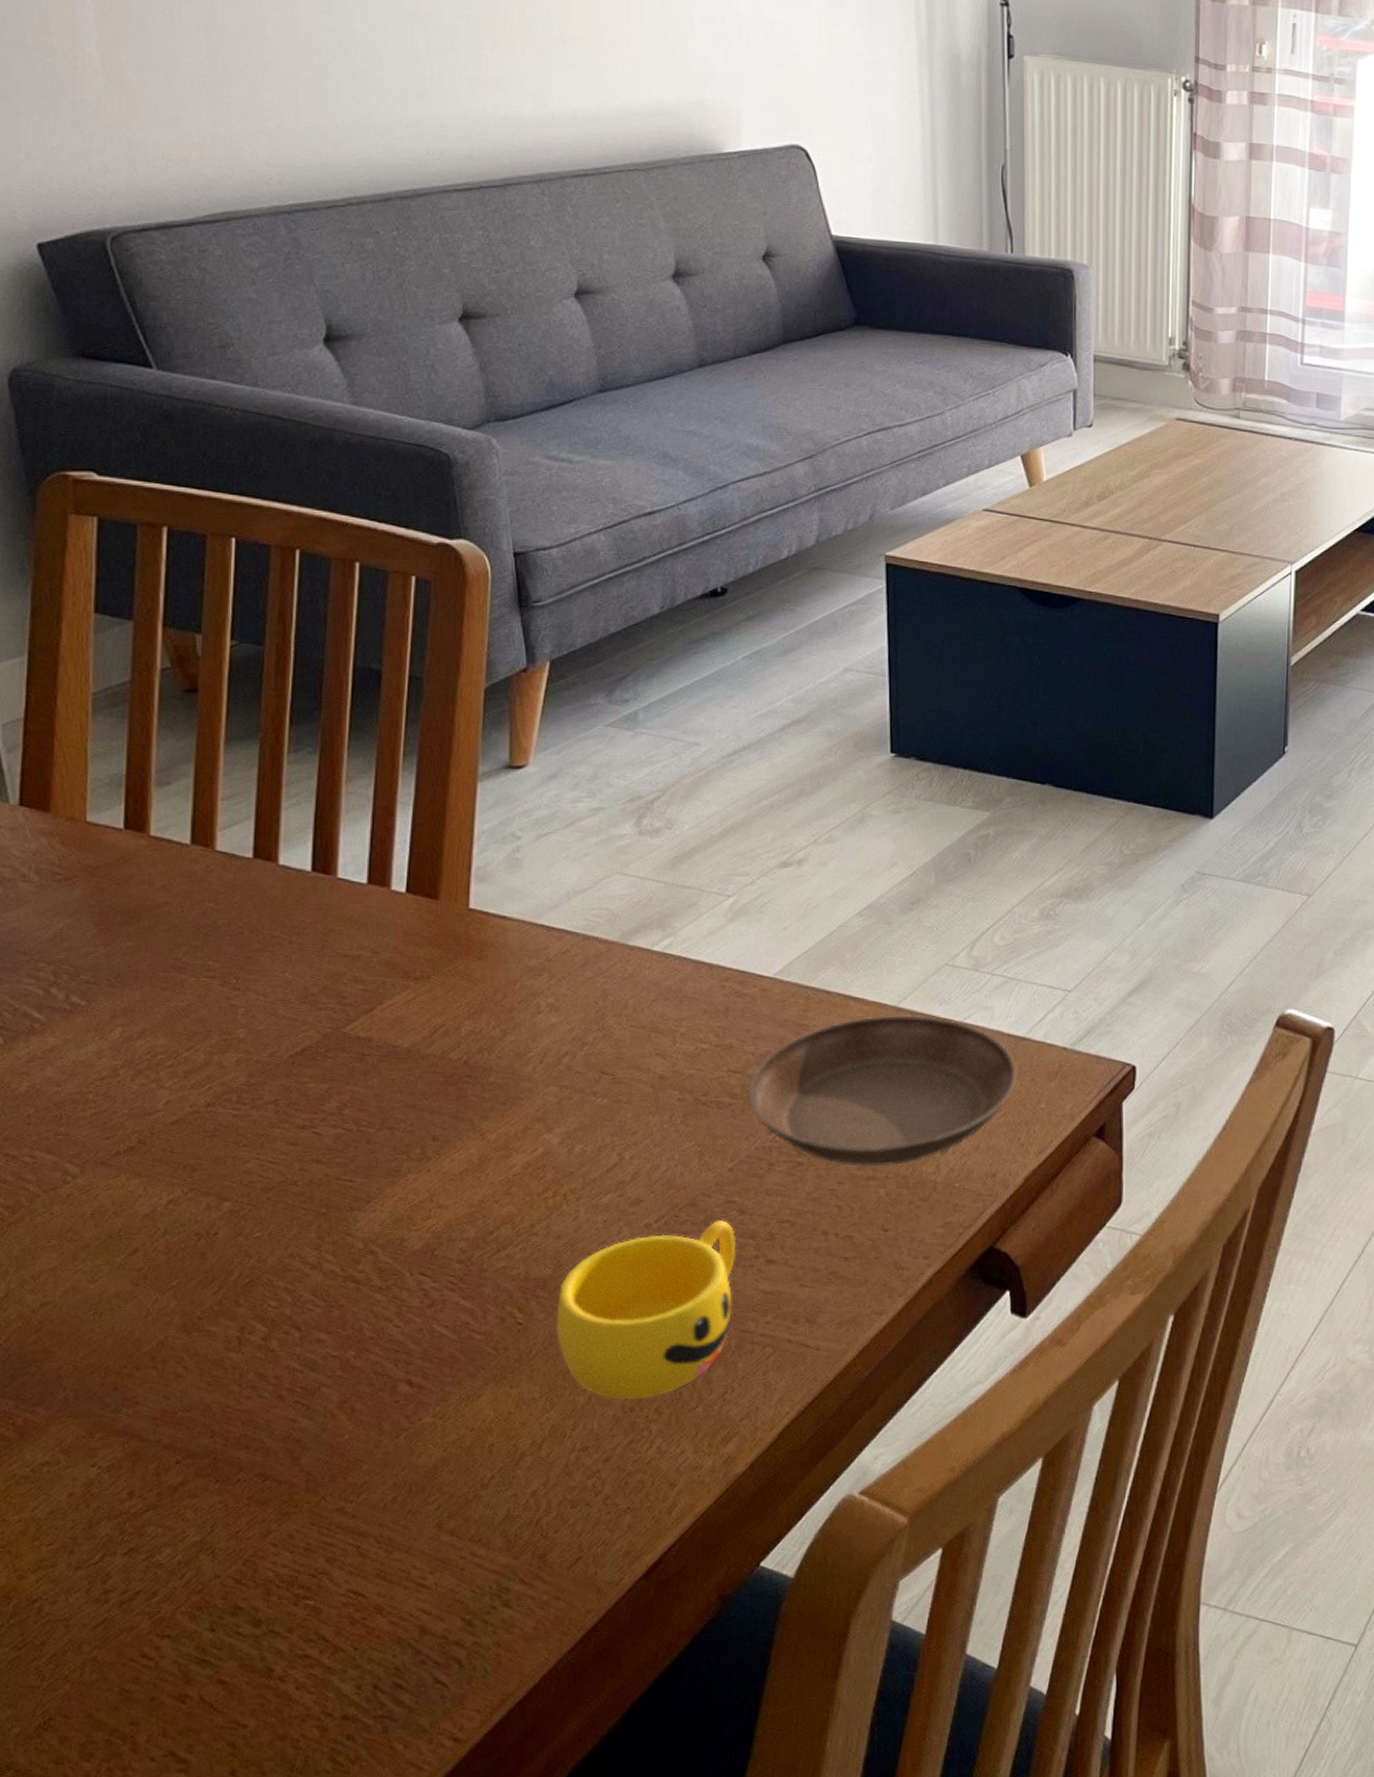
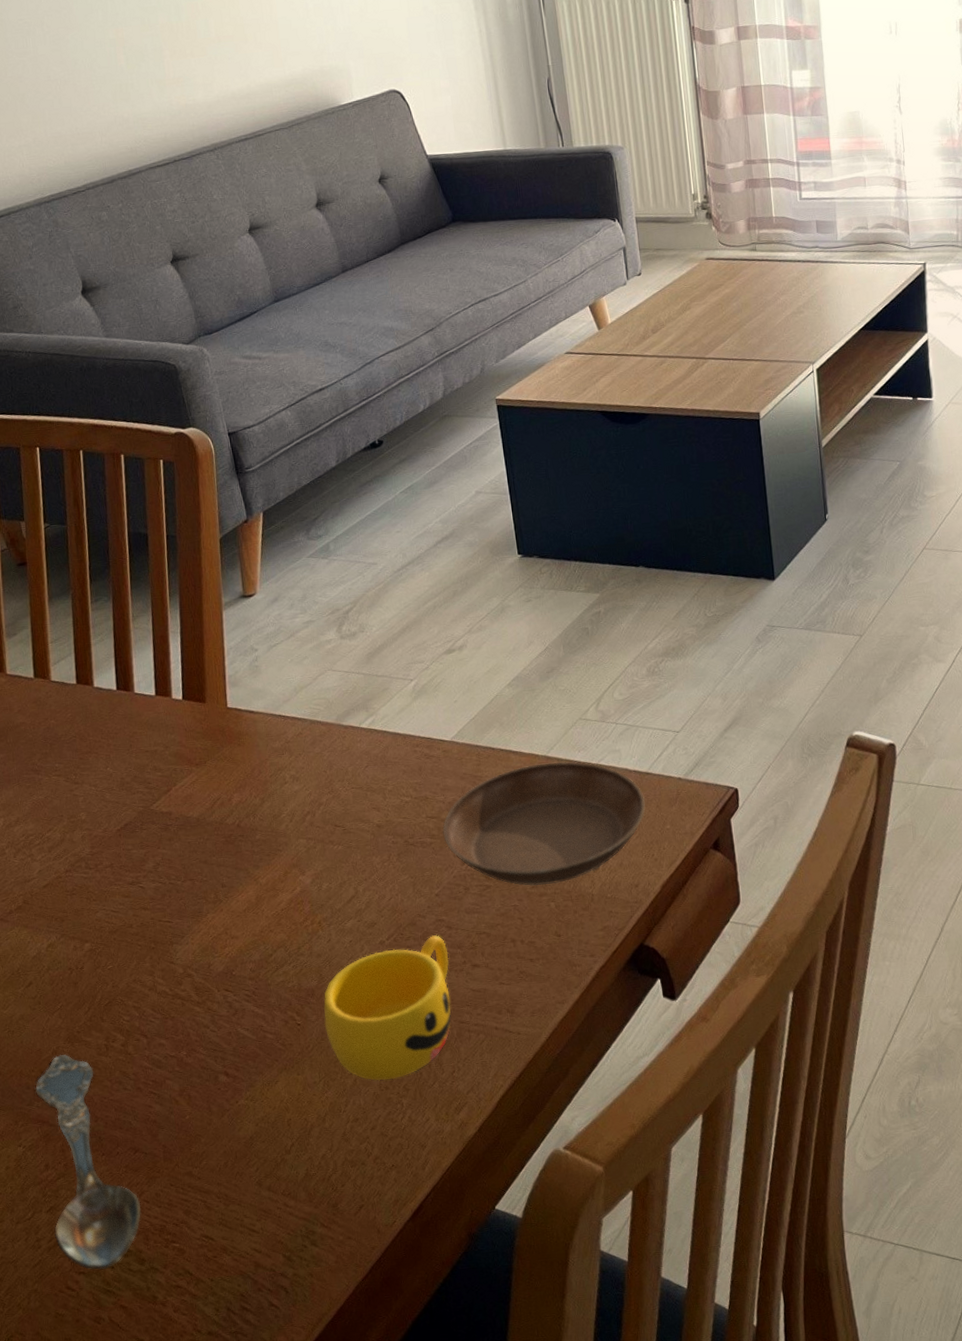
spoon: none [126,1347,265,1633] -> present [35,1054,141,1270]

